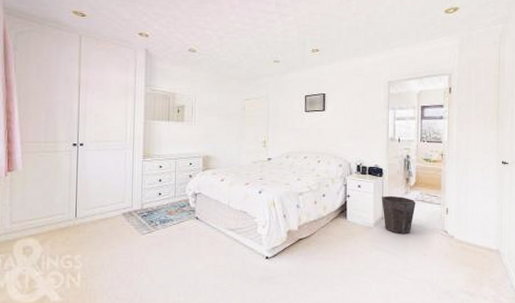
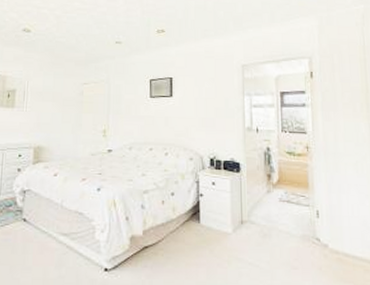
waste bin: present [381,195,416,234] -> none [239,194,281,241]

